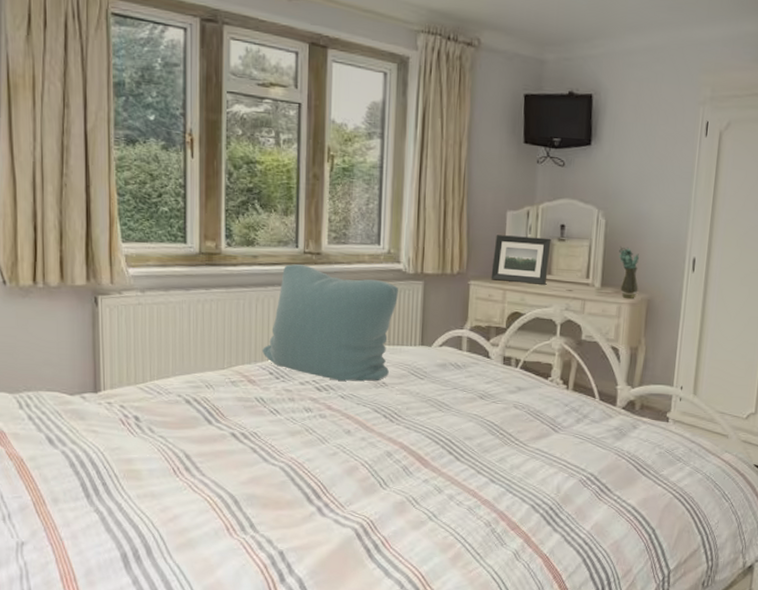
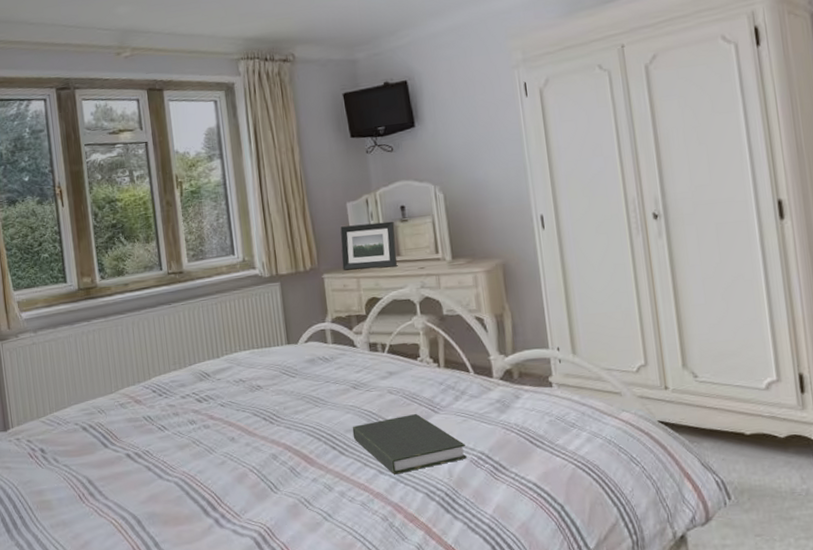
cushion: present [263,264,398,381] -> none [144,285,262,390]
book: none [471,430,577,485] -> present [352,413,467,475]
vase: present [618,246,640,300] -> none [462,216,491,268]

